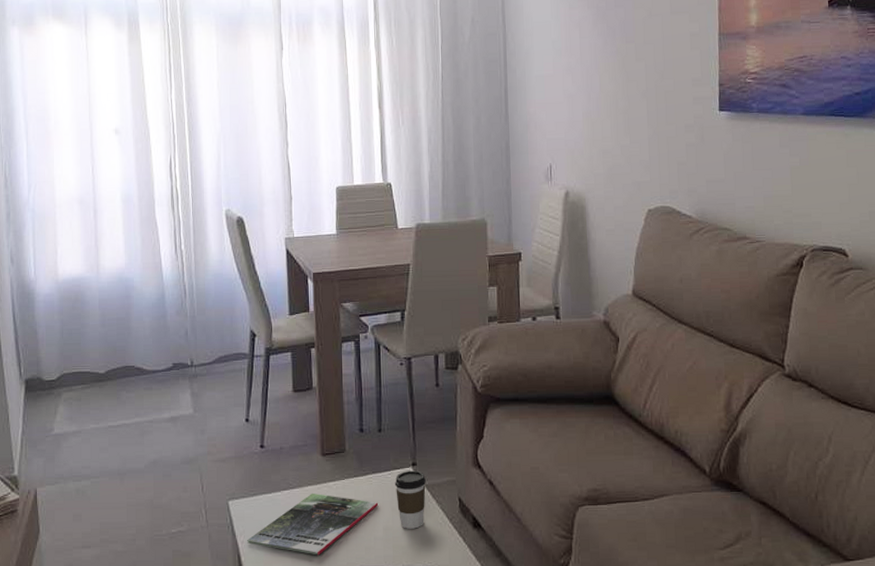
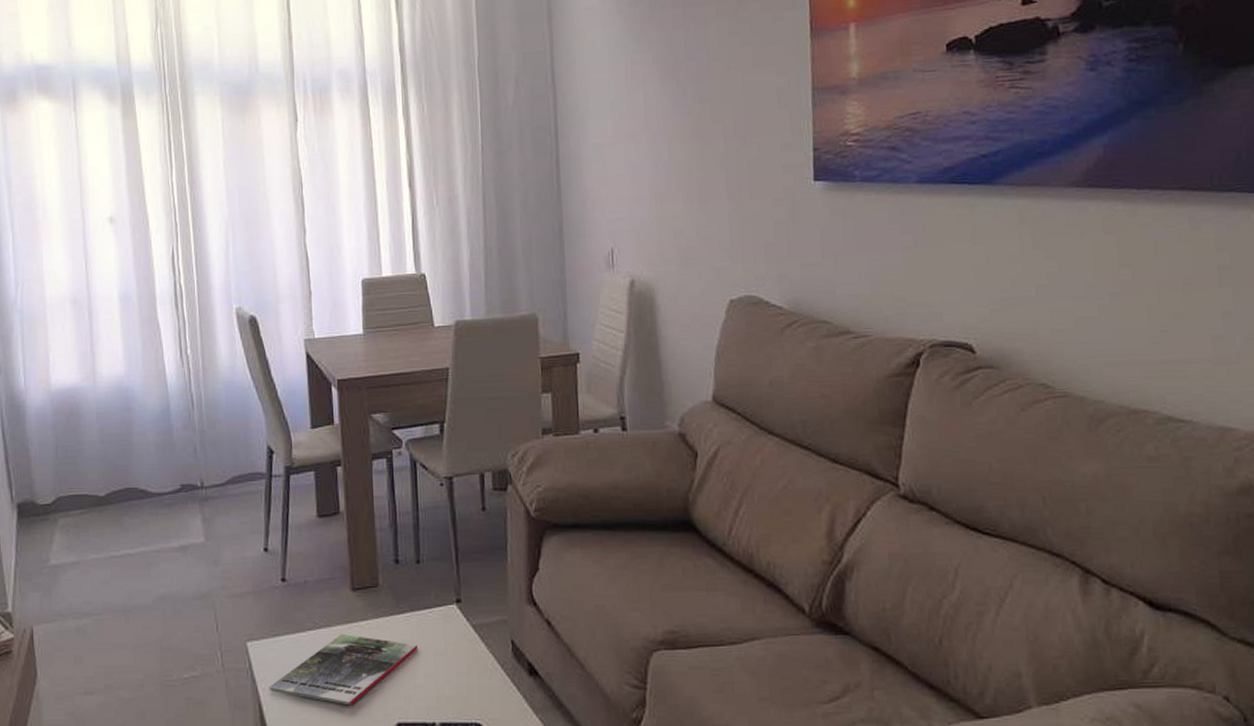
coffee cup: present [394,470,426,529] -> none [436,608,473,676]

